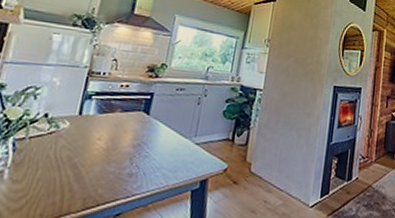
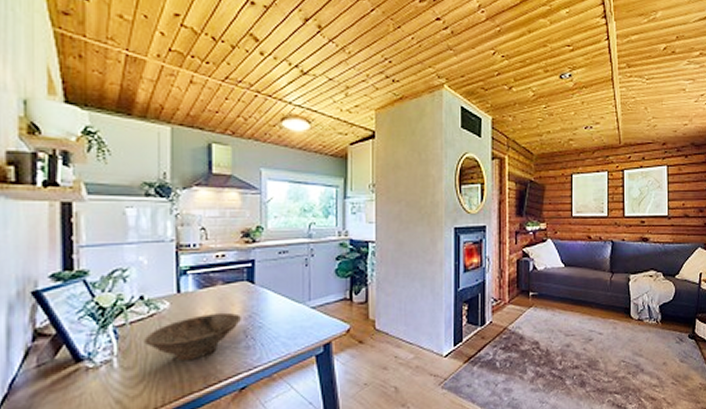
bowl: none [37,137,131,181] -> present [144,312,241,362]

